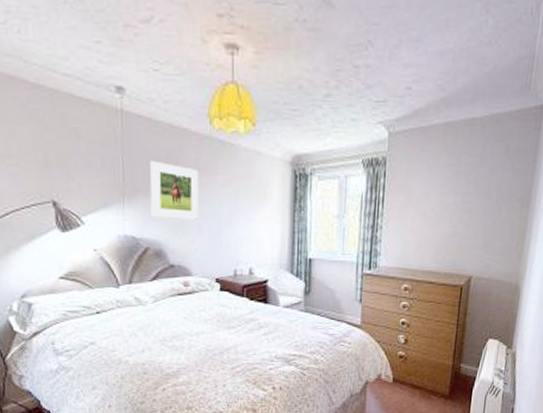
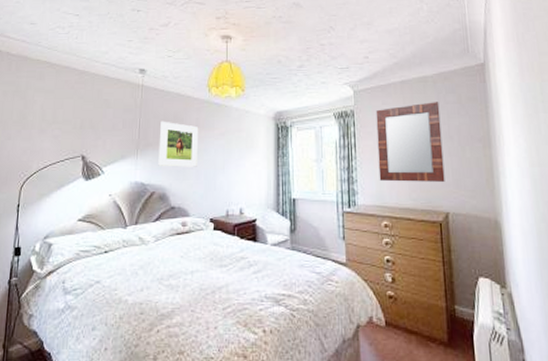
home mirror: none [405,151,484,244] -> present [375,102,445,182]

